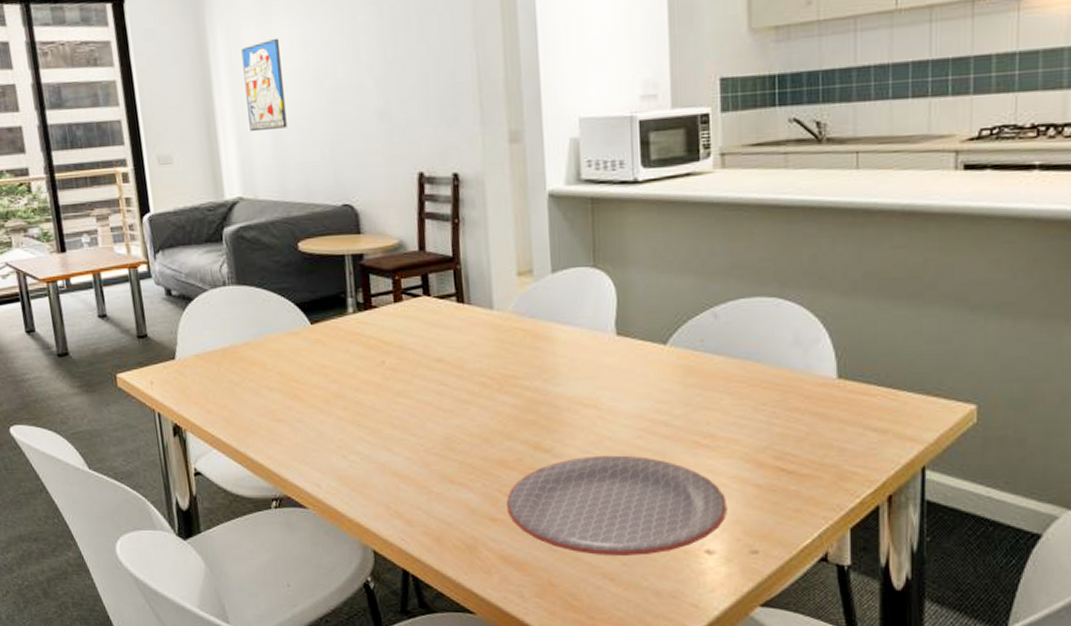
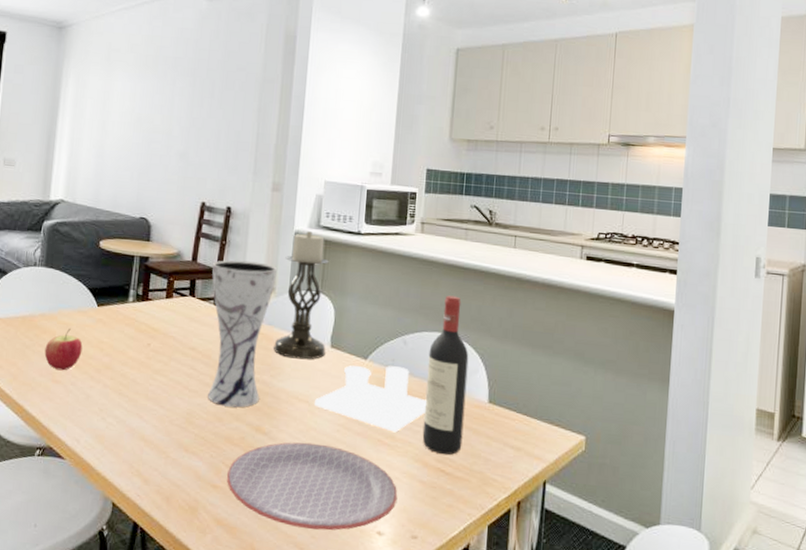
wall art: present [241,38,287,132] -> none [80,87,115,154]
apple: none [257,355,303,407] -> present [44,328,83,371]
vase: none [445,239,533,424] -> present [208,260,278,408]
candle holder: none [540,189,611,356] -> present [274,231,329,360]
salt and pepper shaker set: none [605,348,753,430] -> present [315,365,426,433]
wine bottle: none [749,246,807,450] -> present [422,295,469,455]

